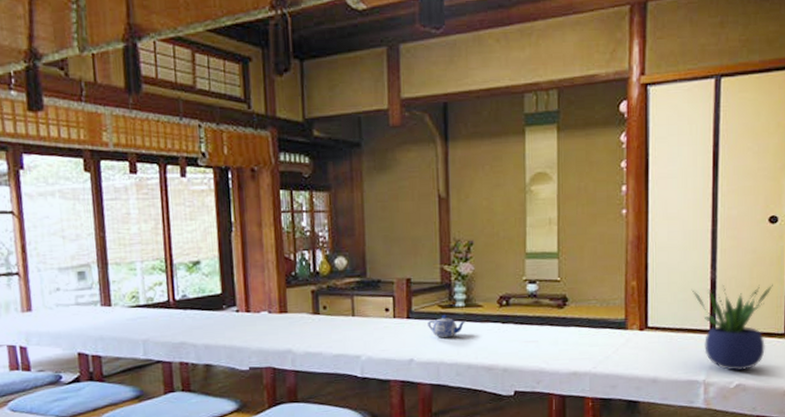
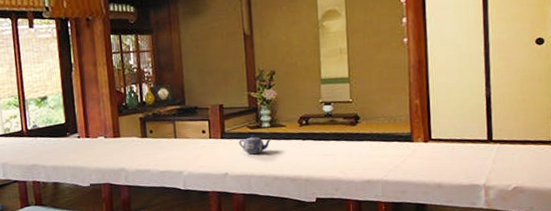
potted plant: present [691,284,773,372] -> none [469,97,543,176]

